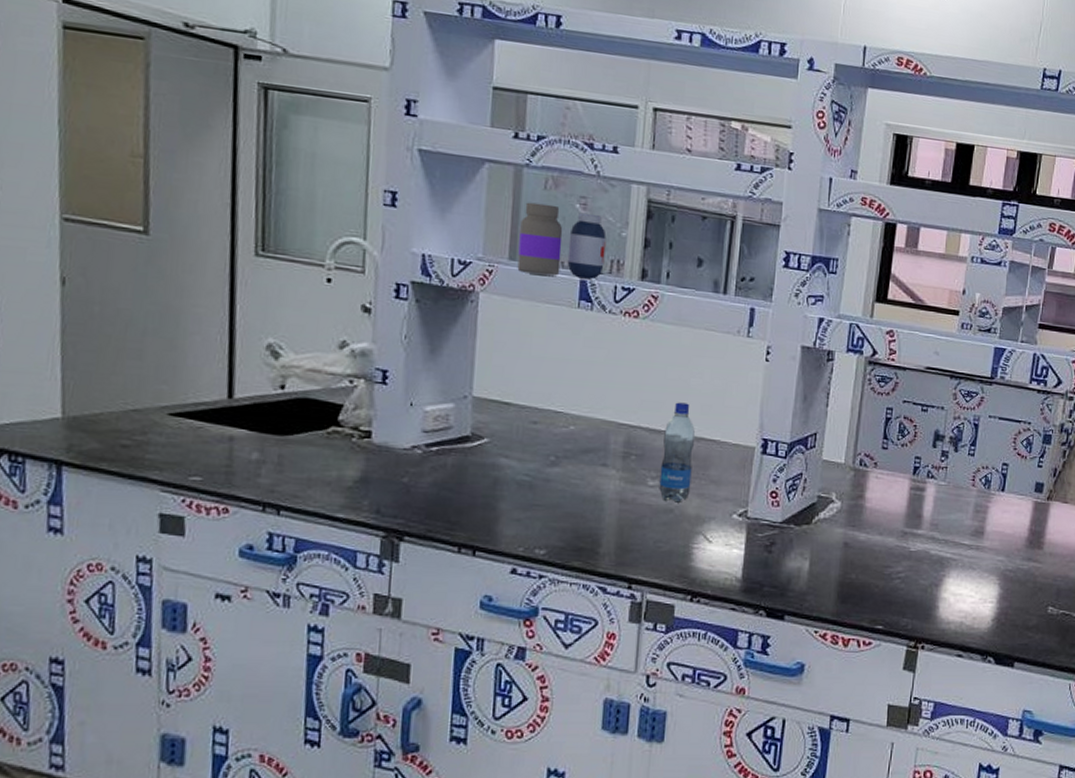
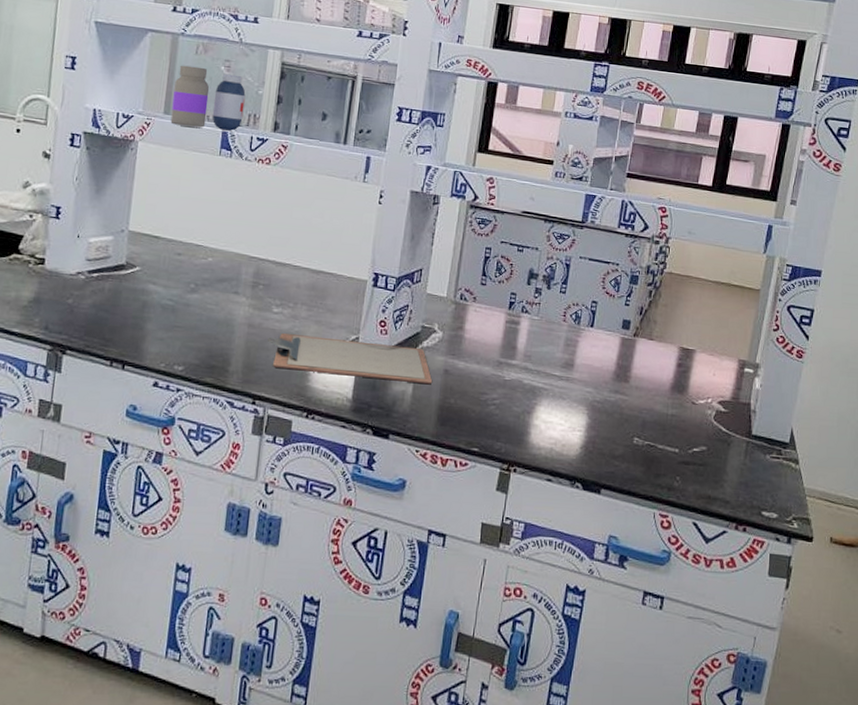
clipboard: none [643,509,832,560] -> present [268,333,433,385]
bottle: present [659,402,696,503] -> none [282,239,316,328]

